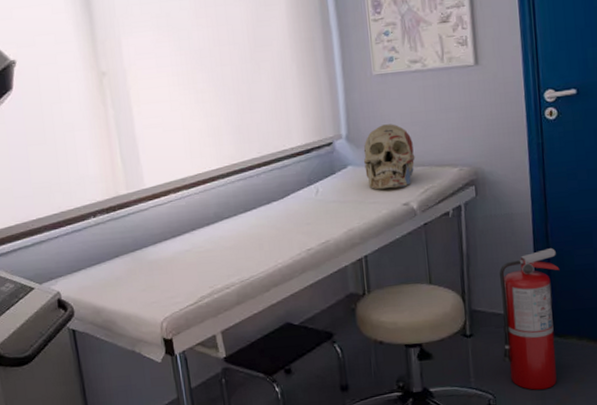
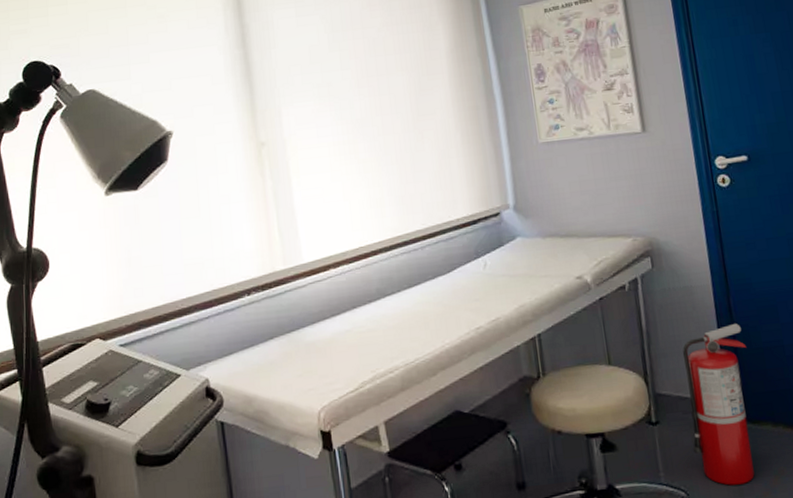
anatomical model: present [363,124,415,190] -> none [532,193,587,263]

